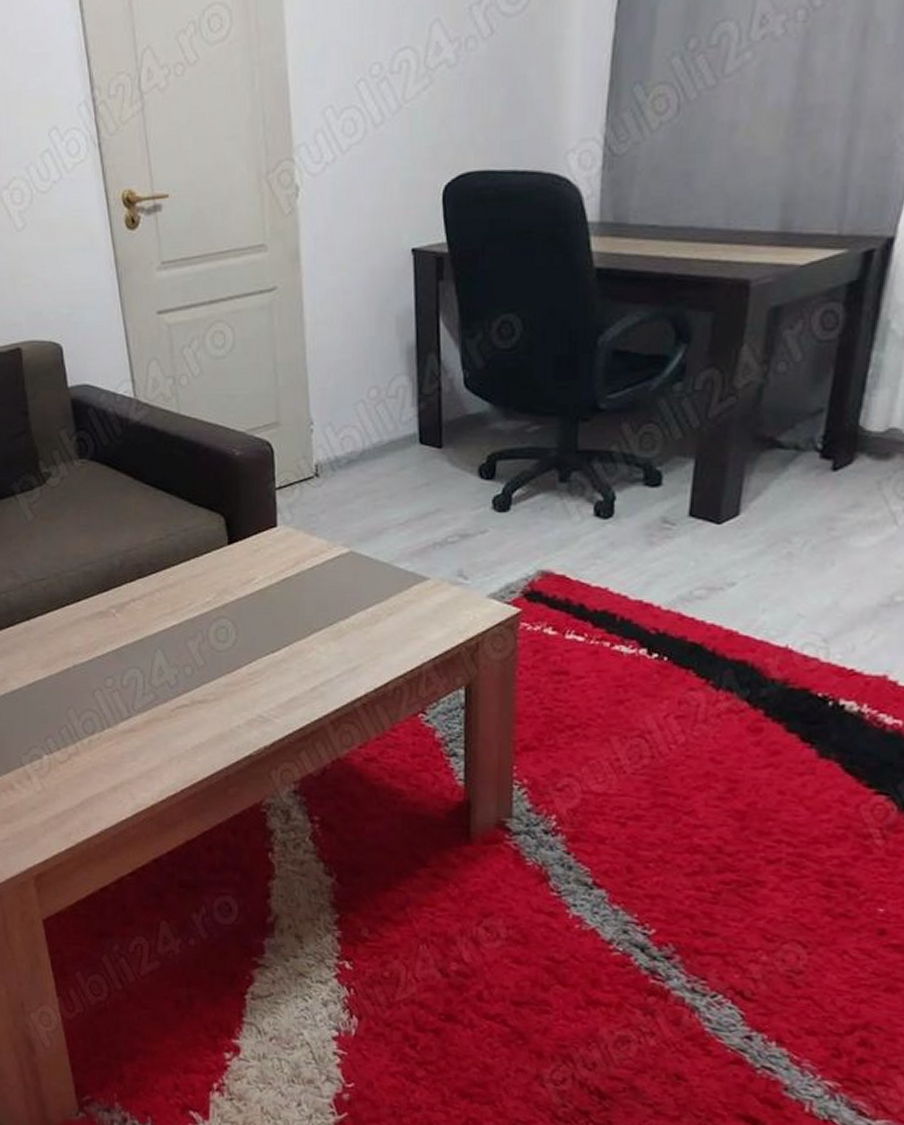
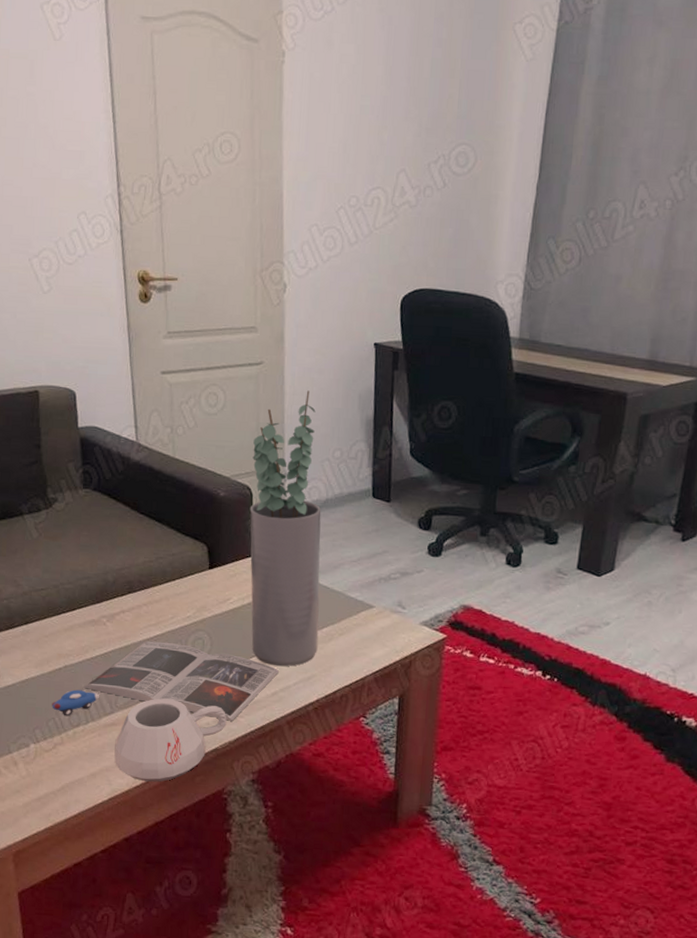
toy car: none [63,692,115,723] -> present [52,689,100,717]
magazine: none [97,632,317,723] -> present [85,641,279,721]
cup: none [135,699,260,795] -> present [114,698,227,782]
vase: none [271,317,363,656] -> present [249,390,321,667]

